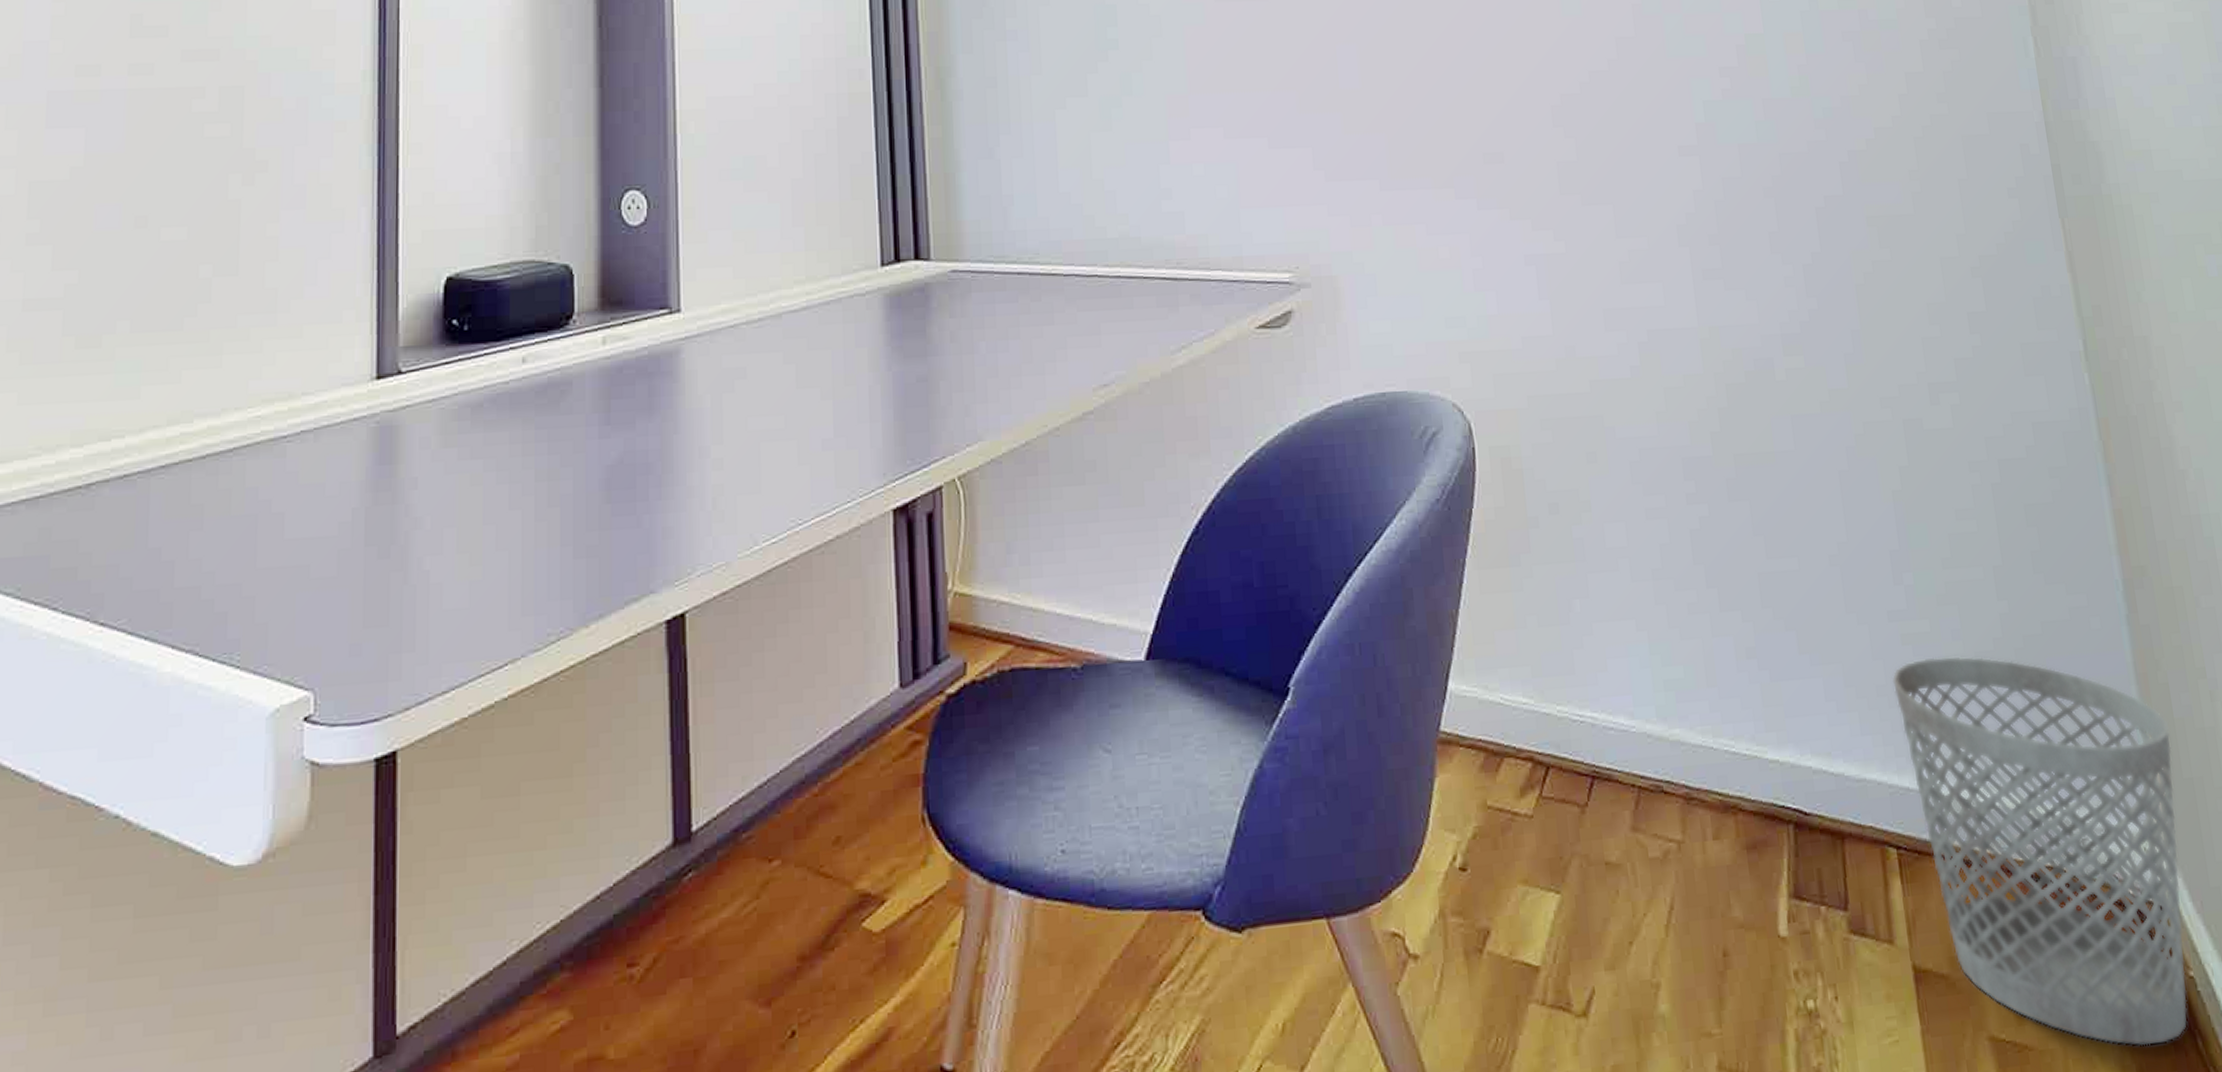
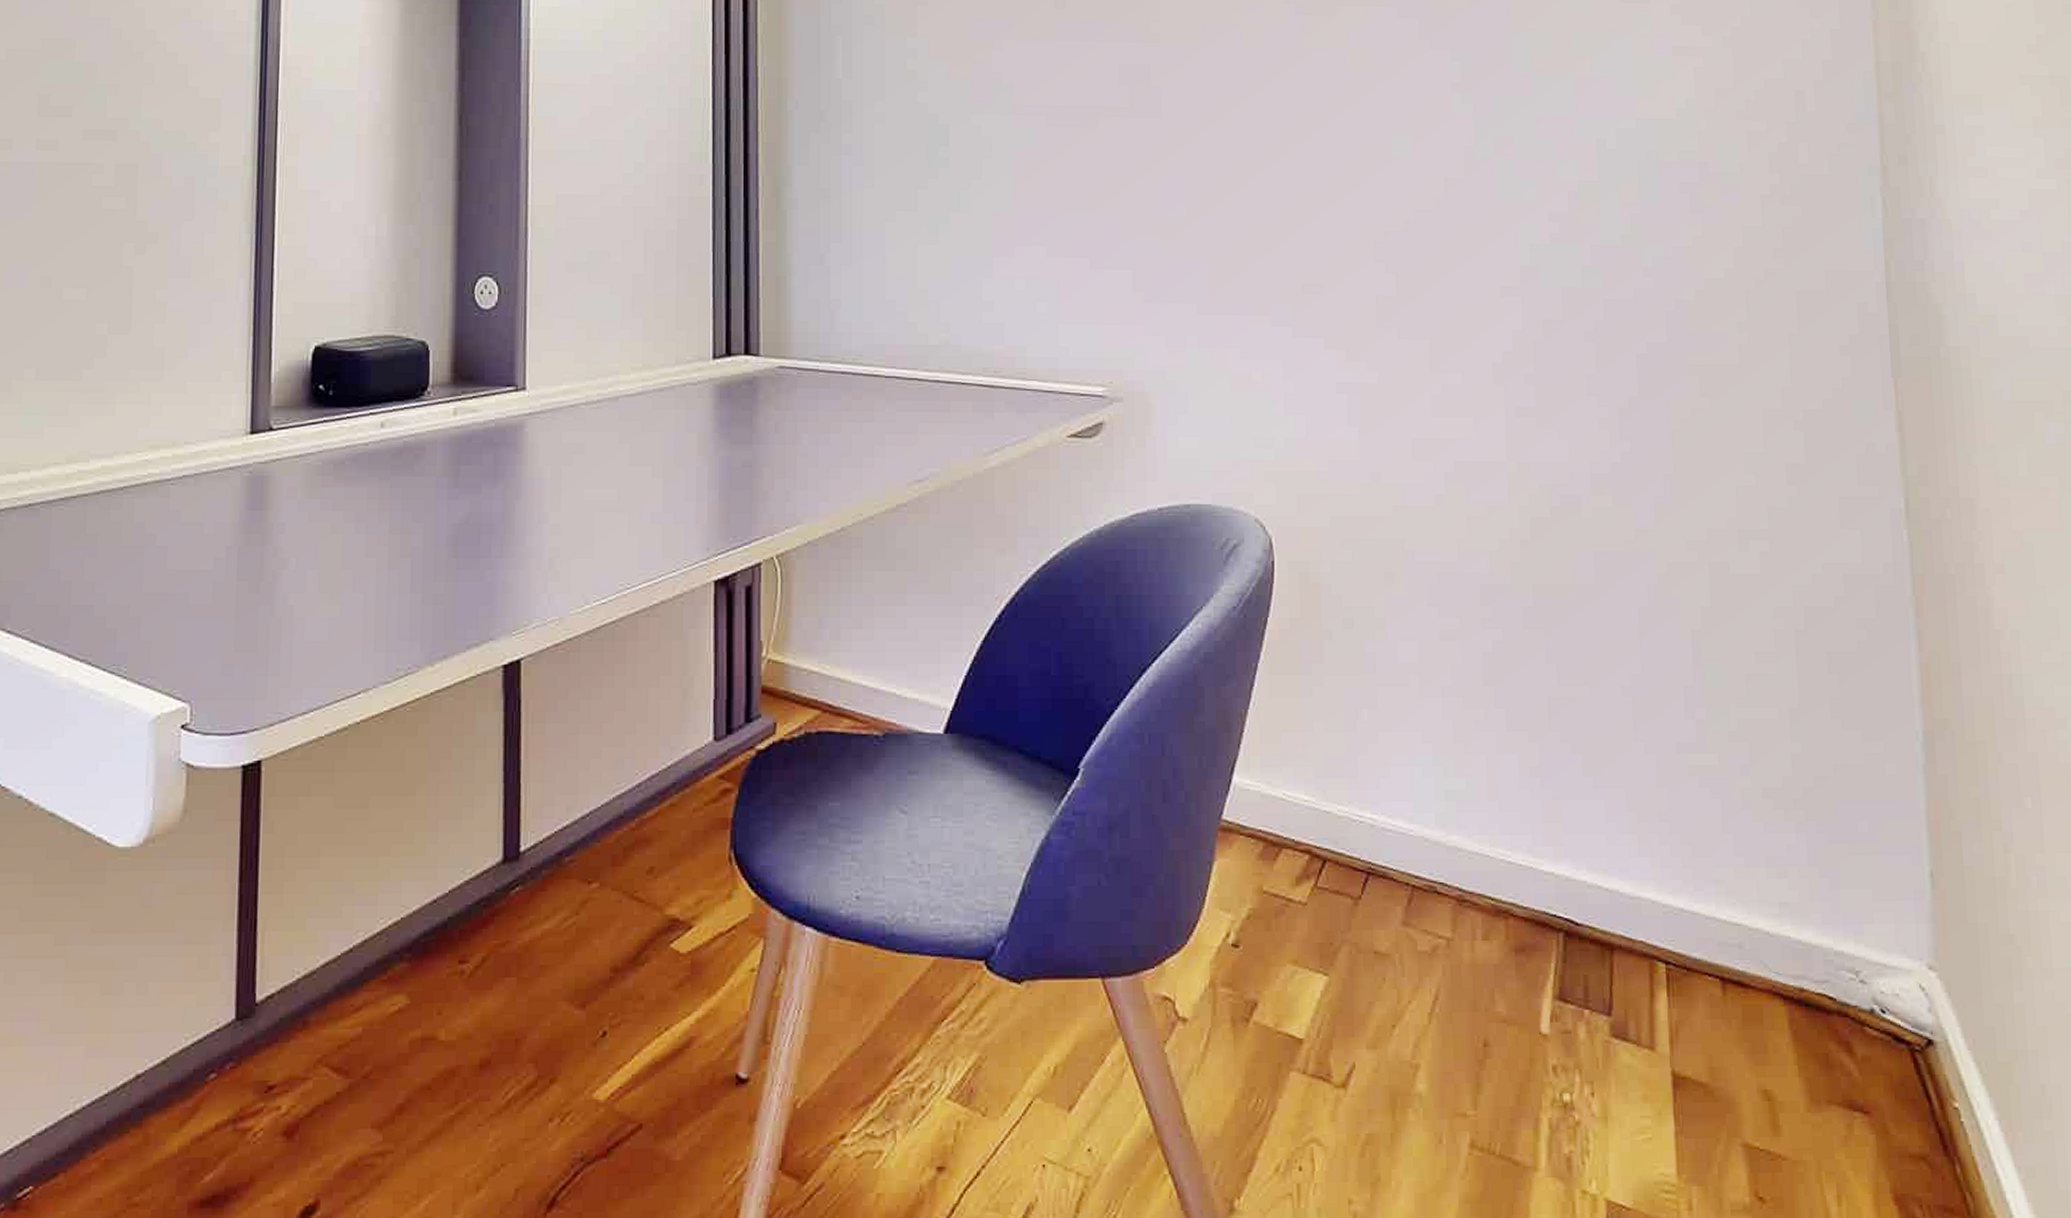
wastebasket: present [1892,656,2188,1046] -> none [1675,789,1958,1167]

